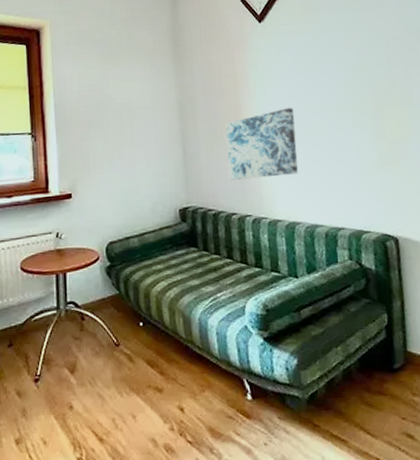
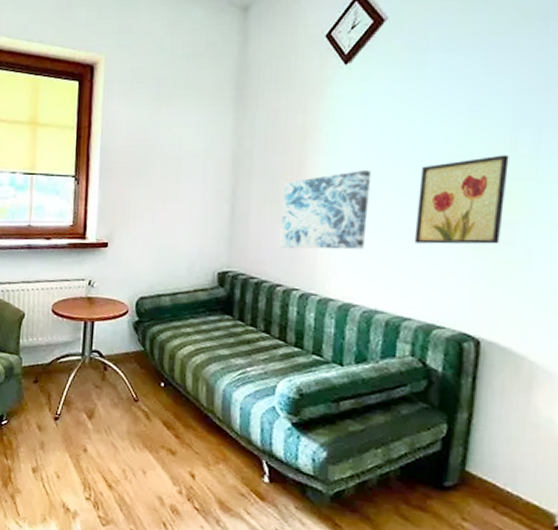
wall art: none [331,88,397,164] -> present [414,155,509,245]

